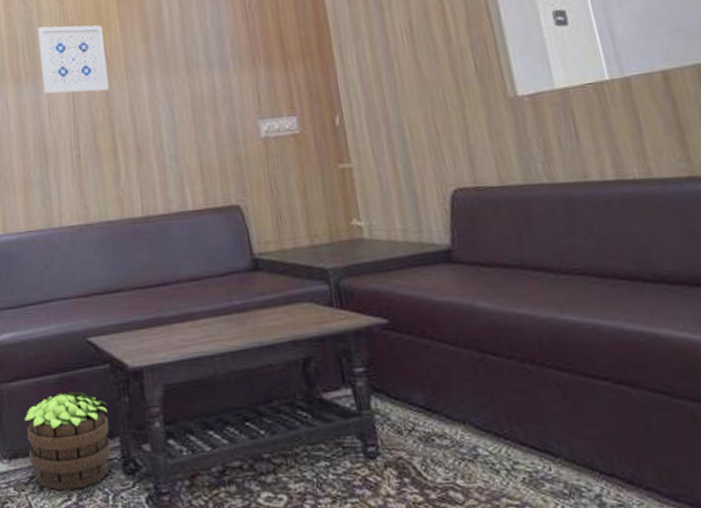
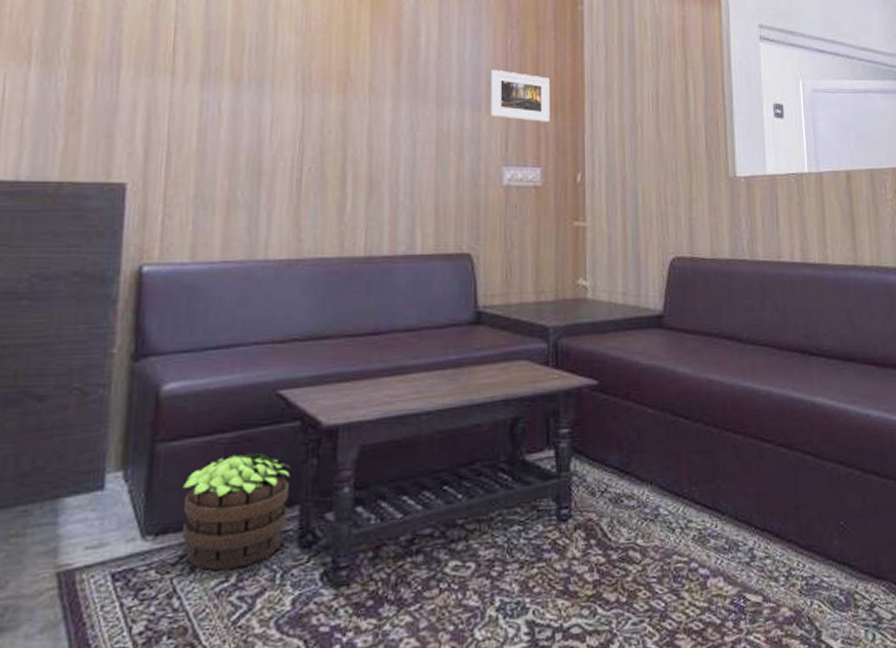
wall art: present [37,25,109,95] -> none [268,26,349,112]
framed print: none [234,28,299,75] -> present [491,70,550,122]

